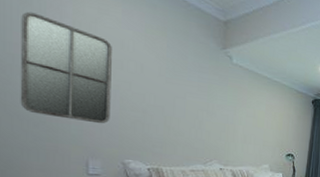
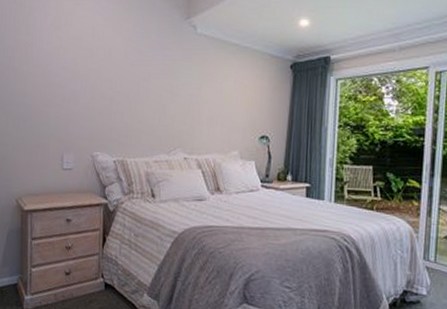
home mirror: present [20,11,112,124] -> none [13,15,85,116]

